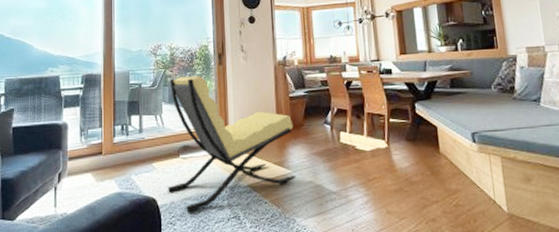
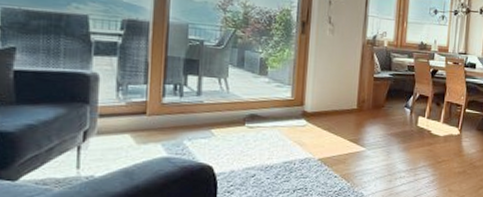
lounge chair: present [168,76,295,212] -> none [228,40,374,181]

